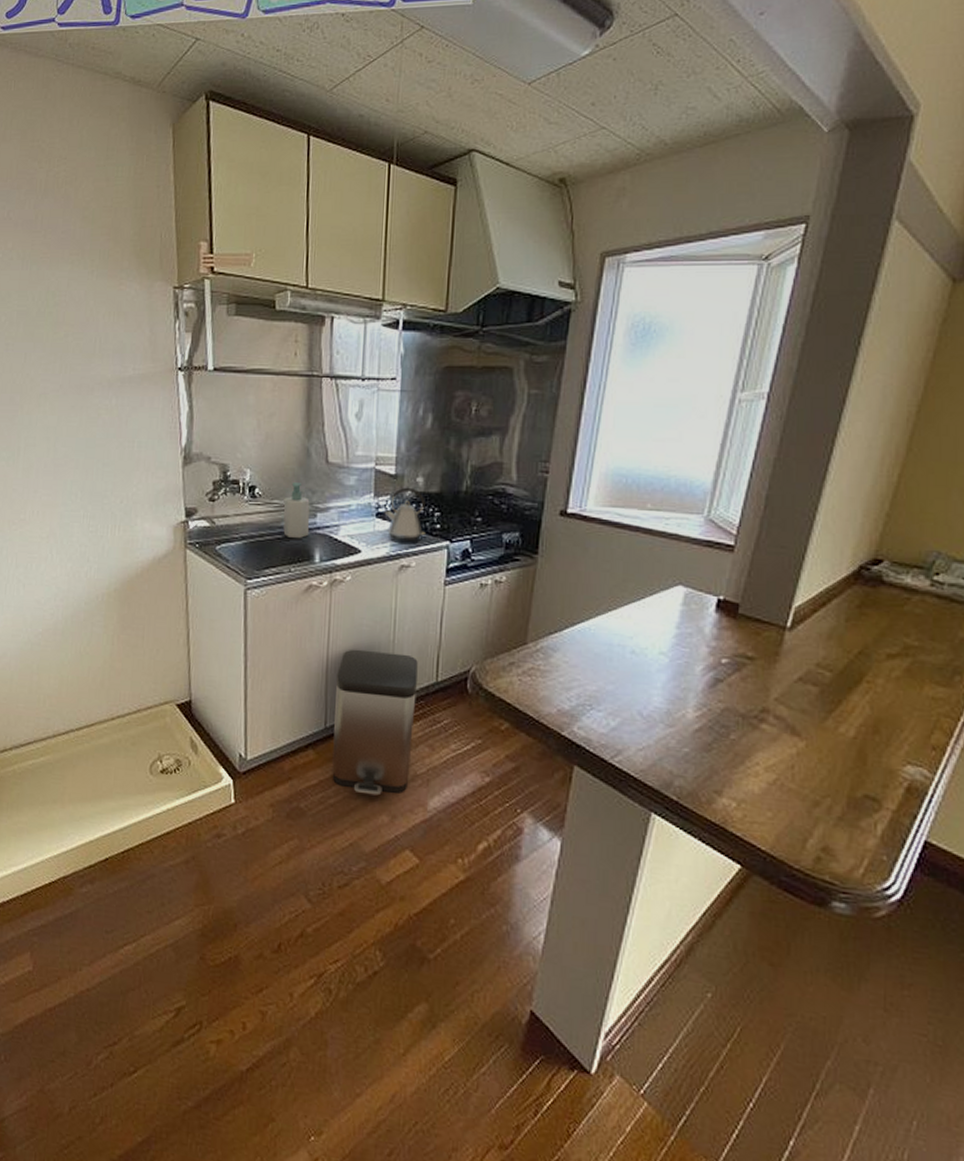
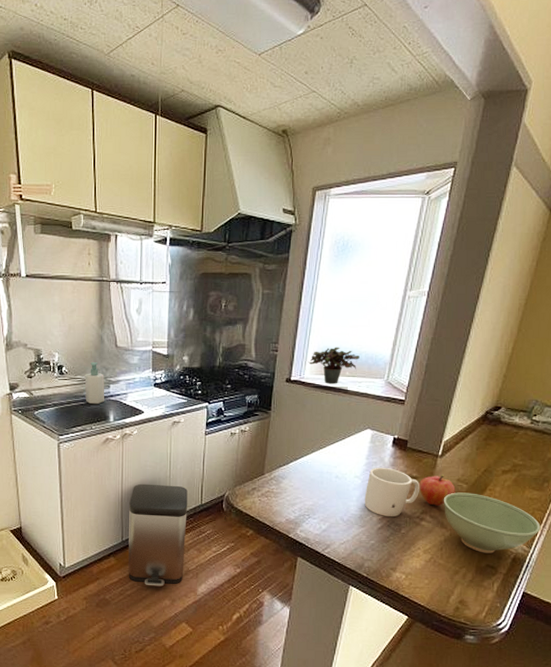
kettle: present [384,487,426,545] -> none [160,364,191,406]
potted plant: none [591,468,667,521] -> present [307,347,360,384]
mug: none [673,640,759,715] -> present [364,467,420,517]
fruit: none [757,656,814,702] -> present [419,475,456,506]
bowl: none [794,683,951,778] -> present [443,492,541,554]

